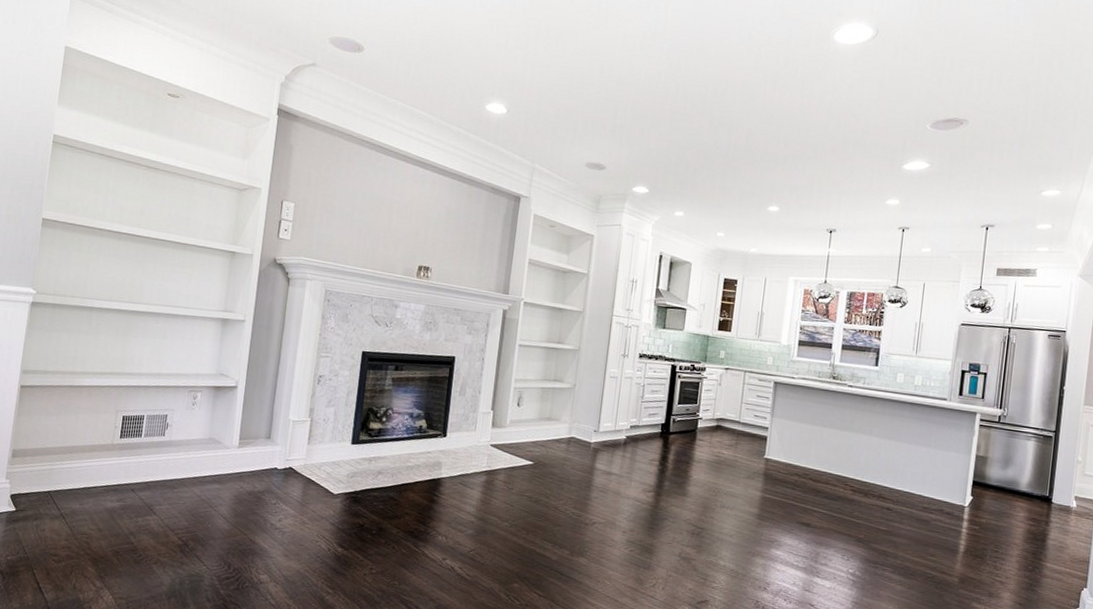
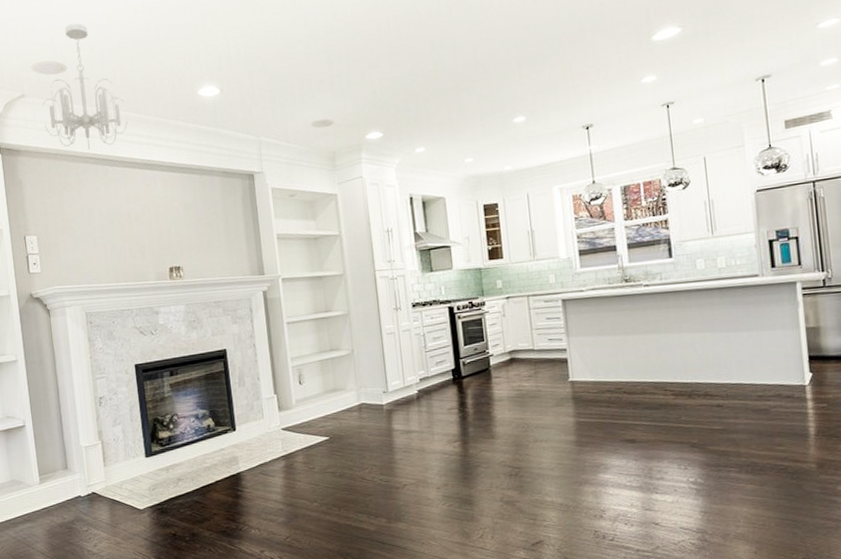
chandelier: none [328,9,413,135] -> present [42,23,128,150]

